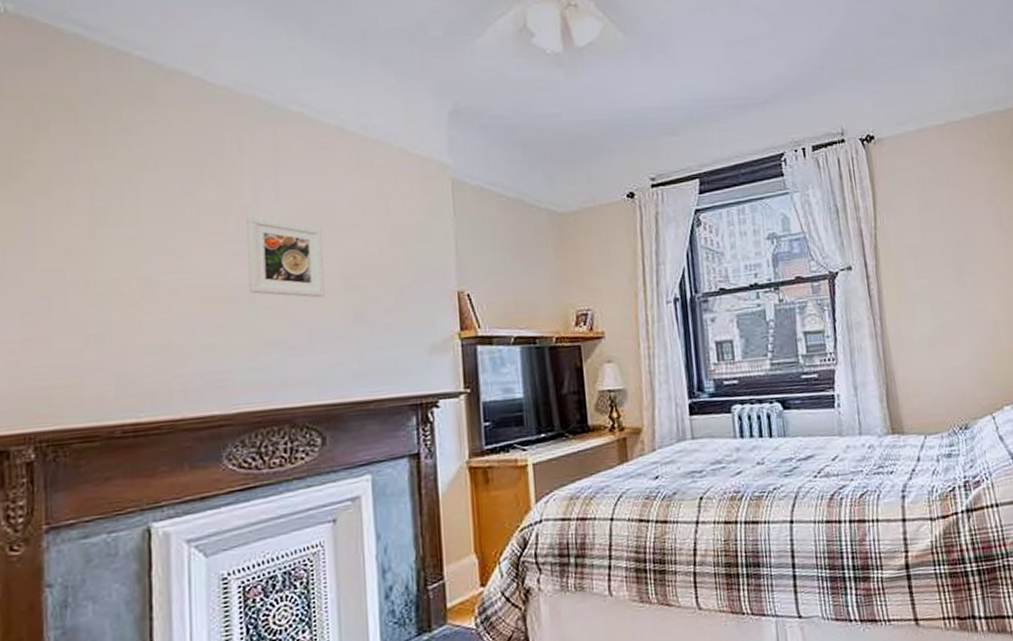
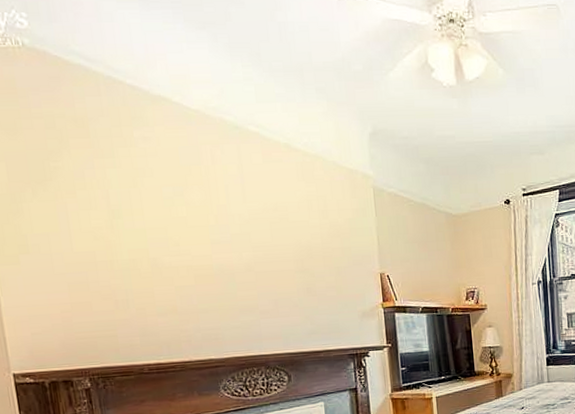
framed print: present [246,217,325,298] -> none [223,214,284,276]

